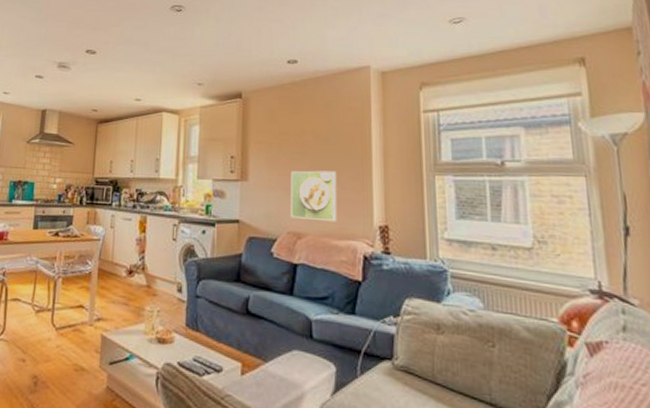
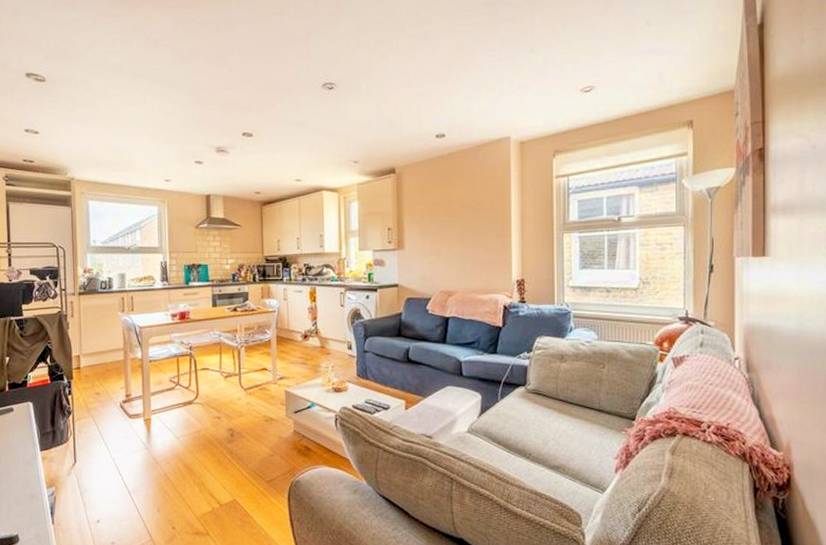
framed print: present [291,170,337,222] -> none [442,236,482,280]

